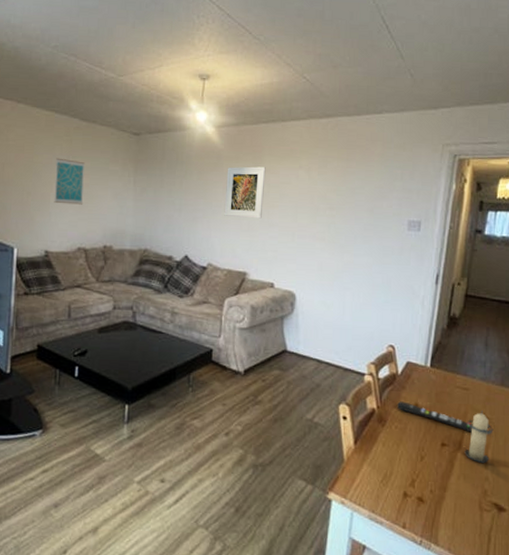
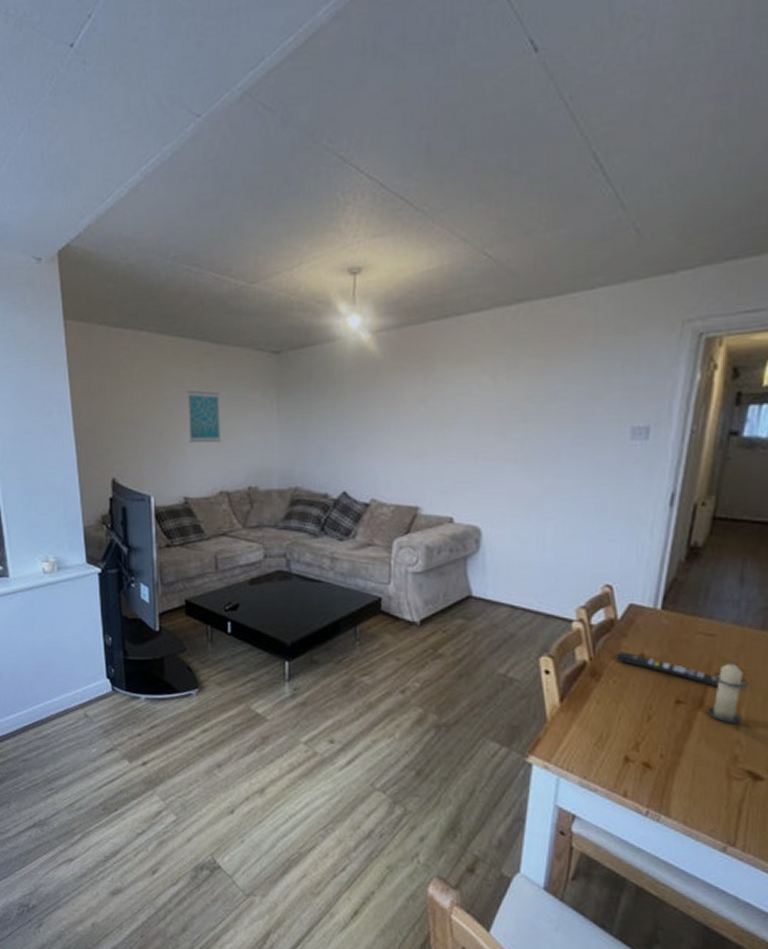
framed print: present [224,166,266,219] -> none [387,376,438,442]

